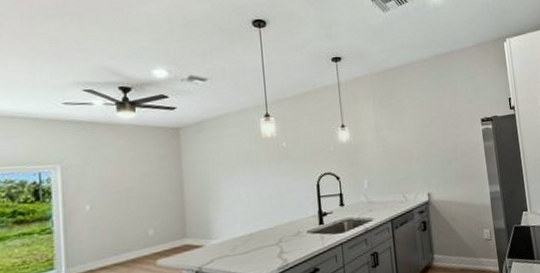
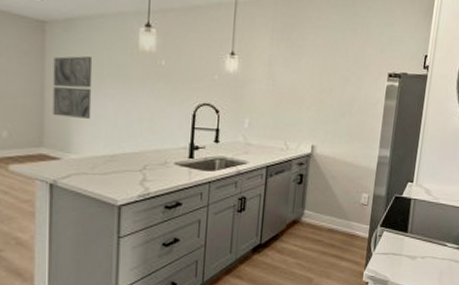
wall art: none [189,149,227,208] -> present [52,55,93,120]

